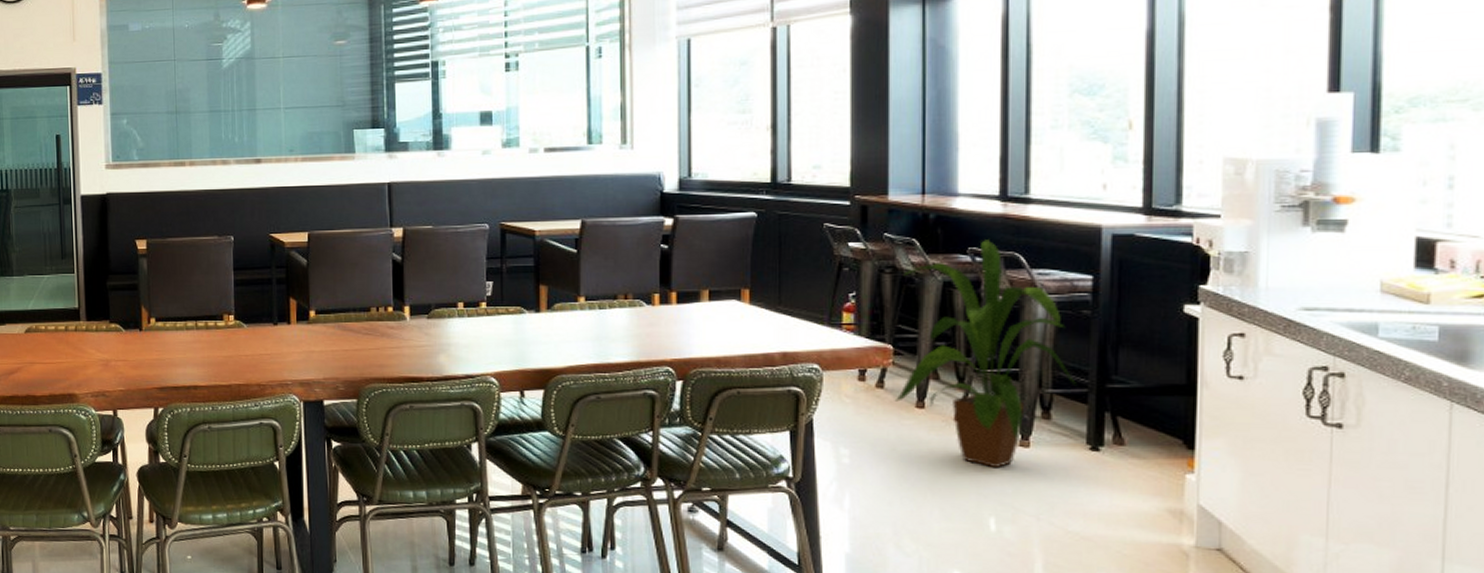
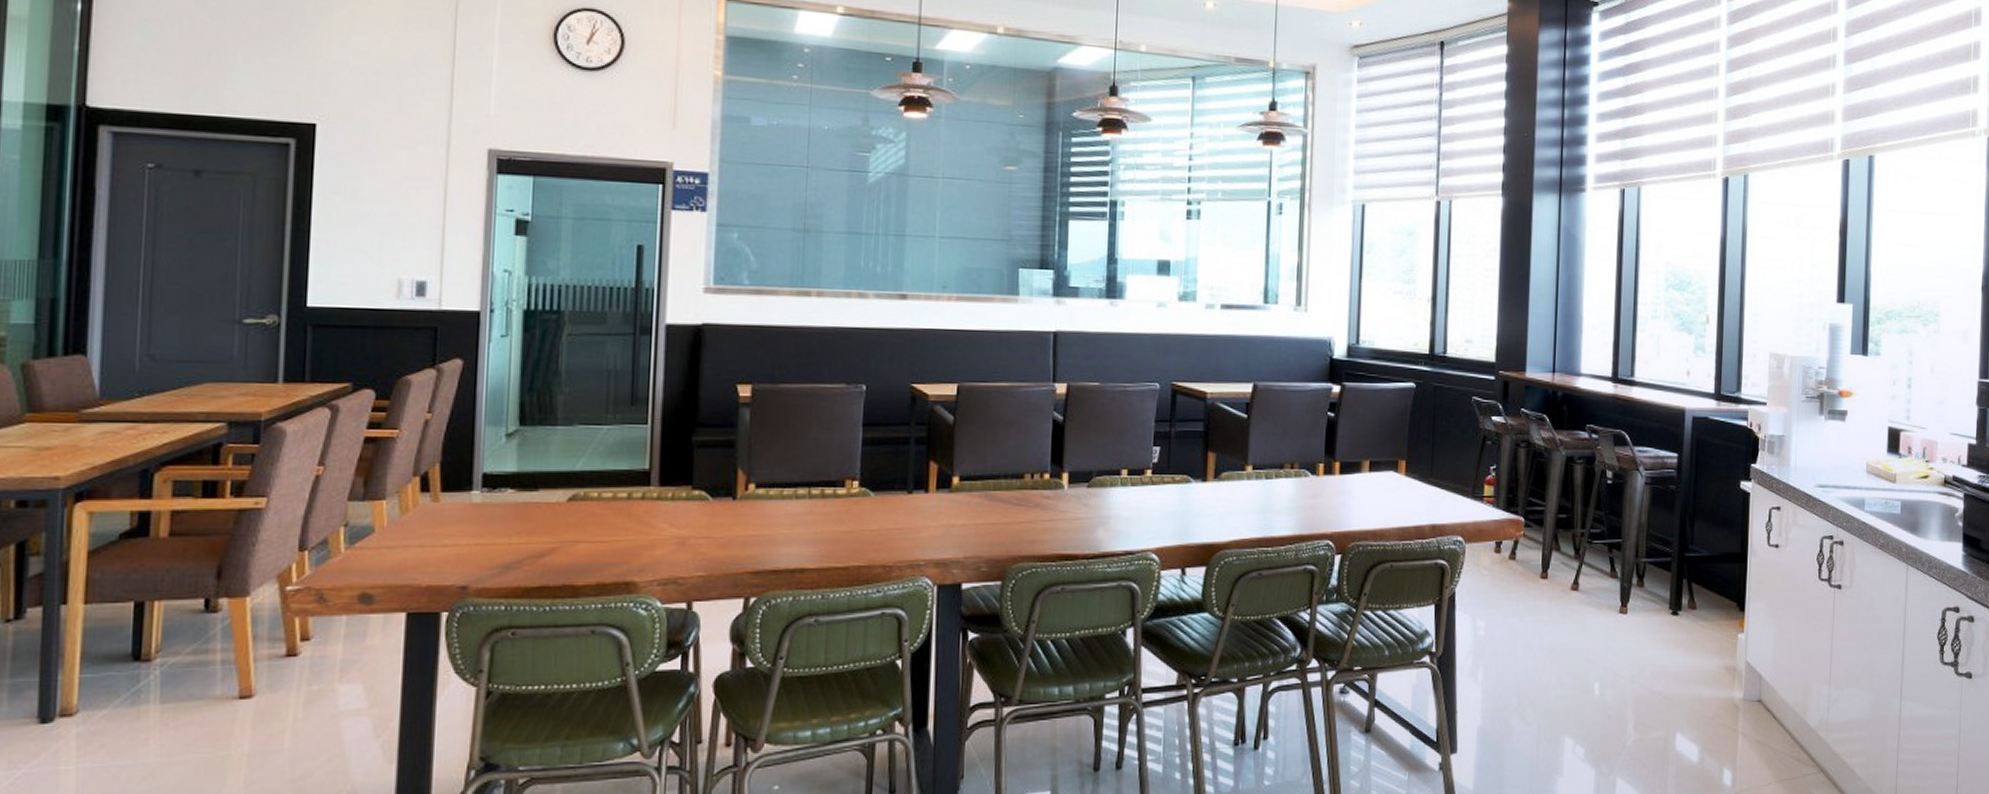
house plant: present [894,240,1076,469] -> none [1523,418,1663,635]

